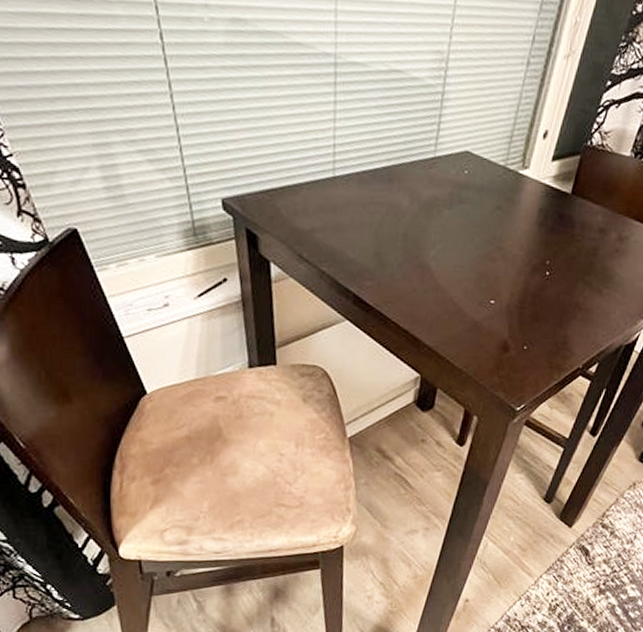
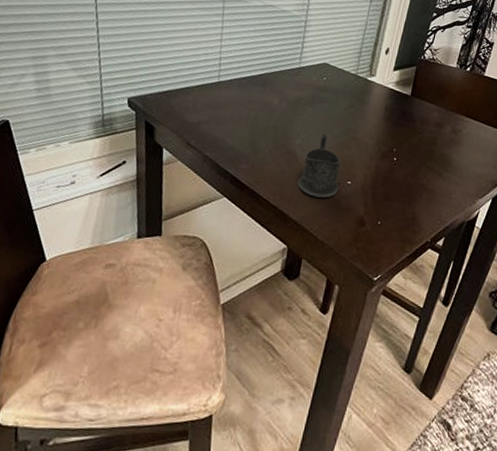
mug: none [432,242,484,320] -> present [297,133,341,198]

